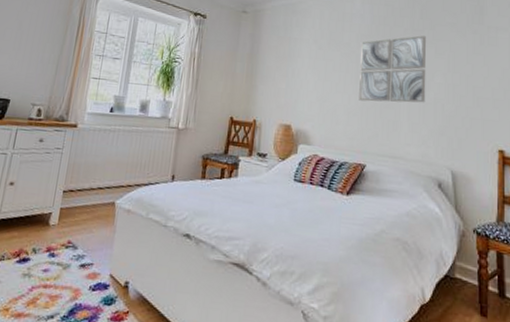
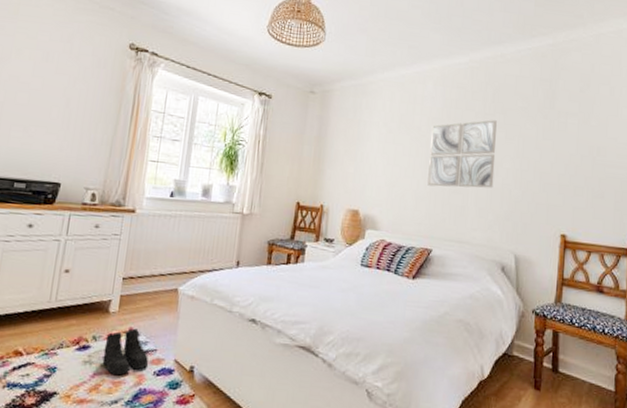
boots: none [41,241,85,290] -> present [102,328,149,376]

